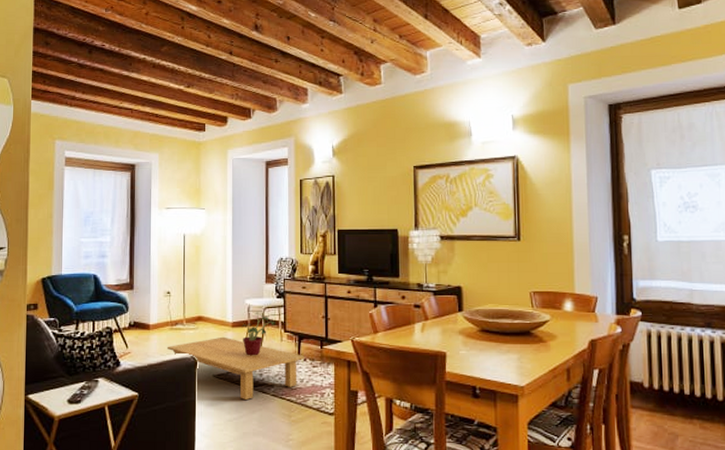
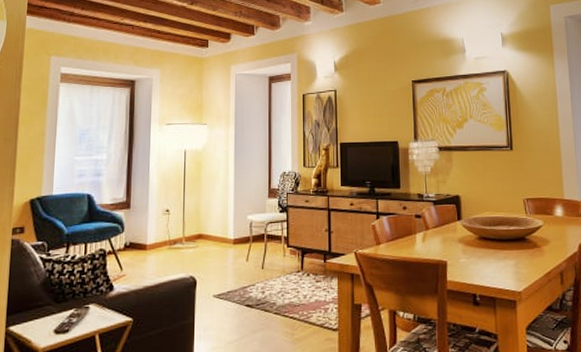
coffee table: present [166,336,305,400] -> none [164,254,308,319]
potted plant: present [242,312,277,356] -> none [243,227,279,274]

